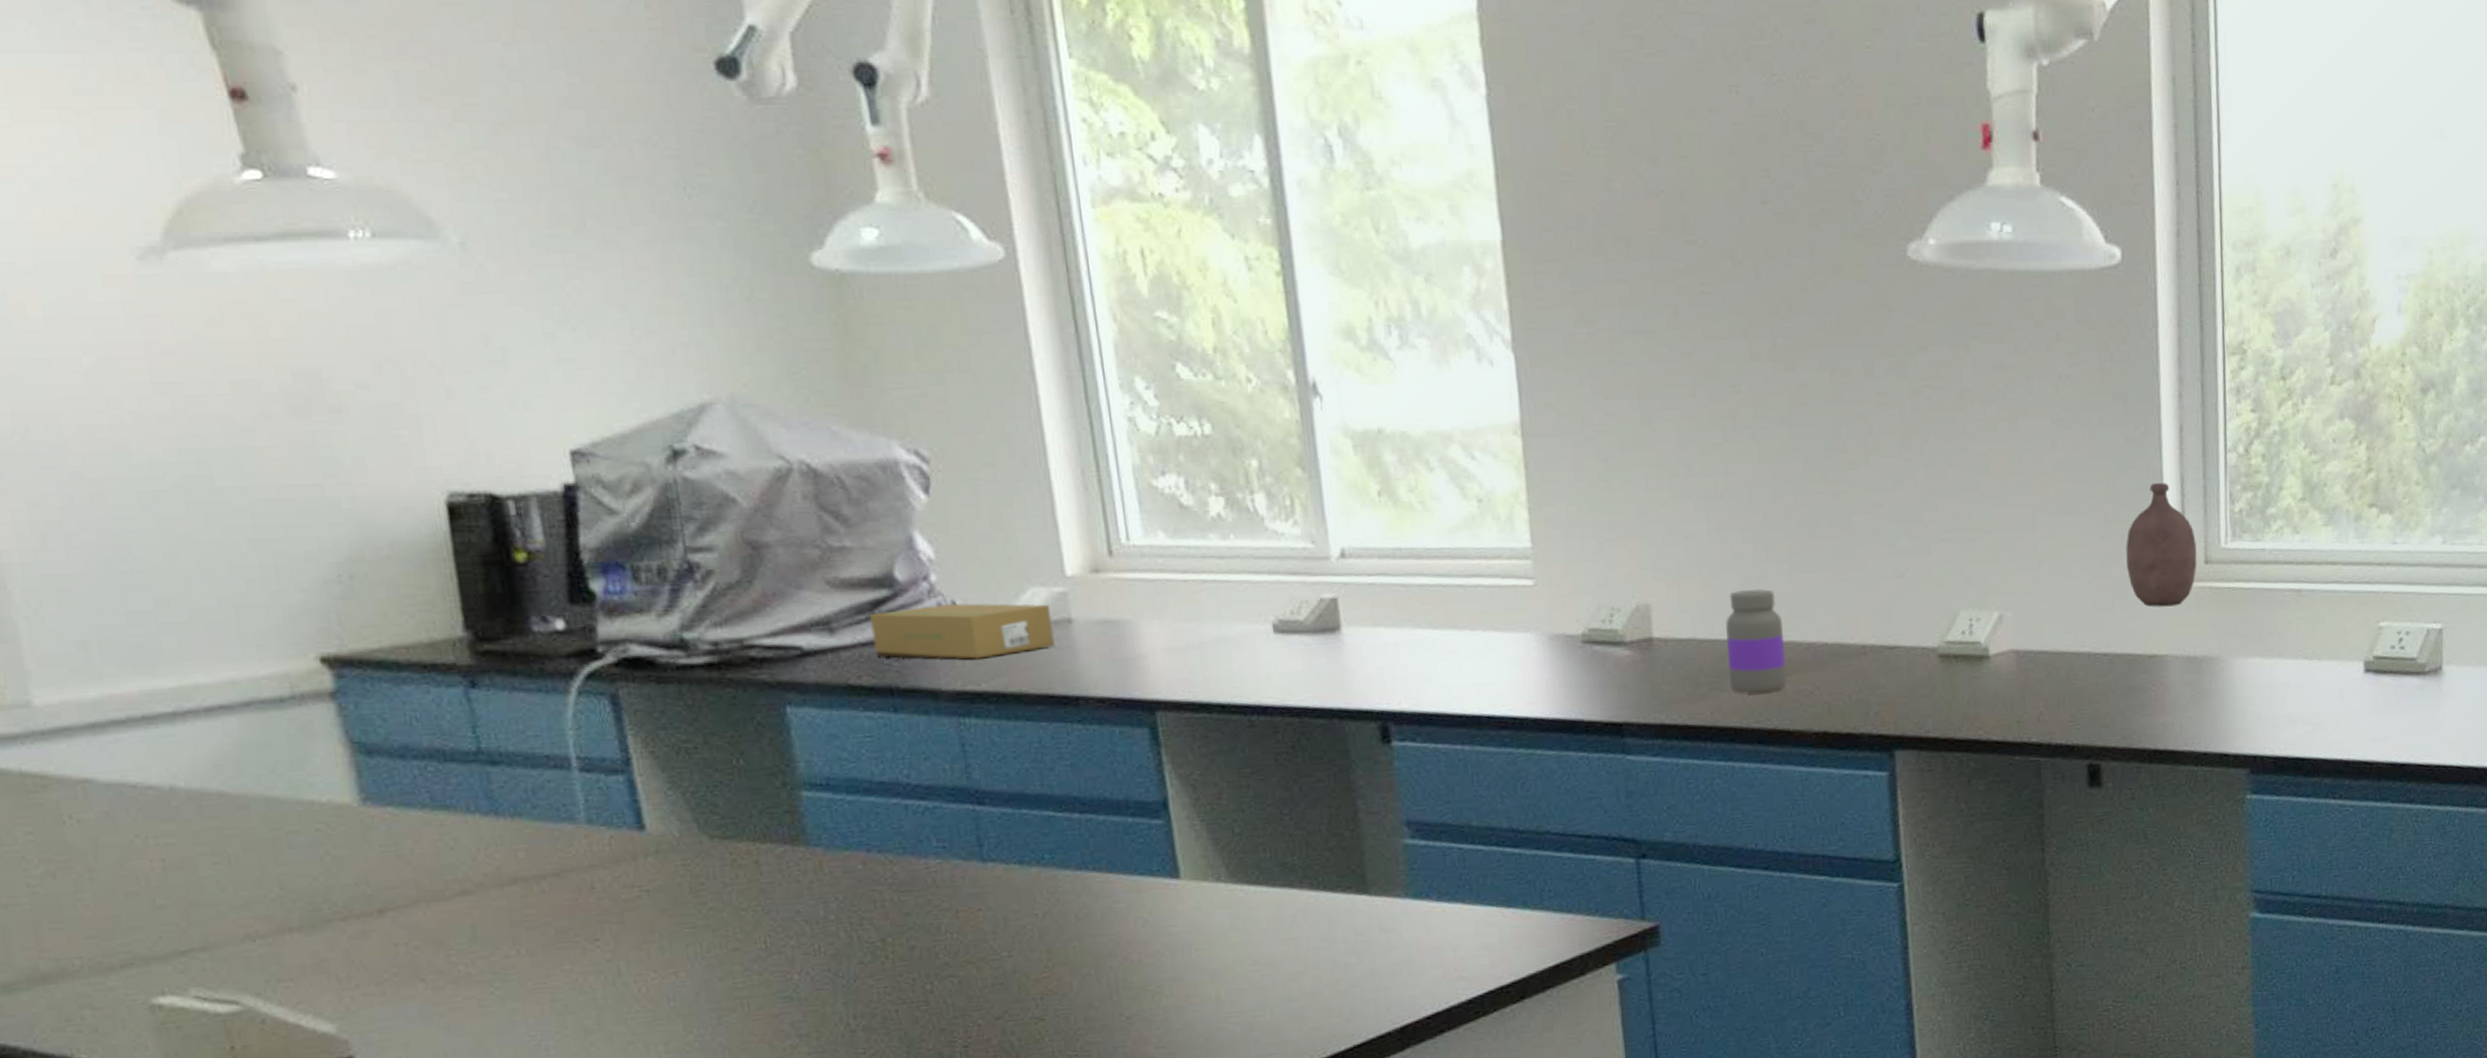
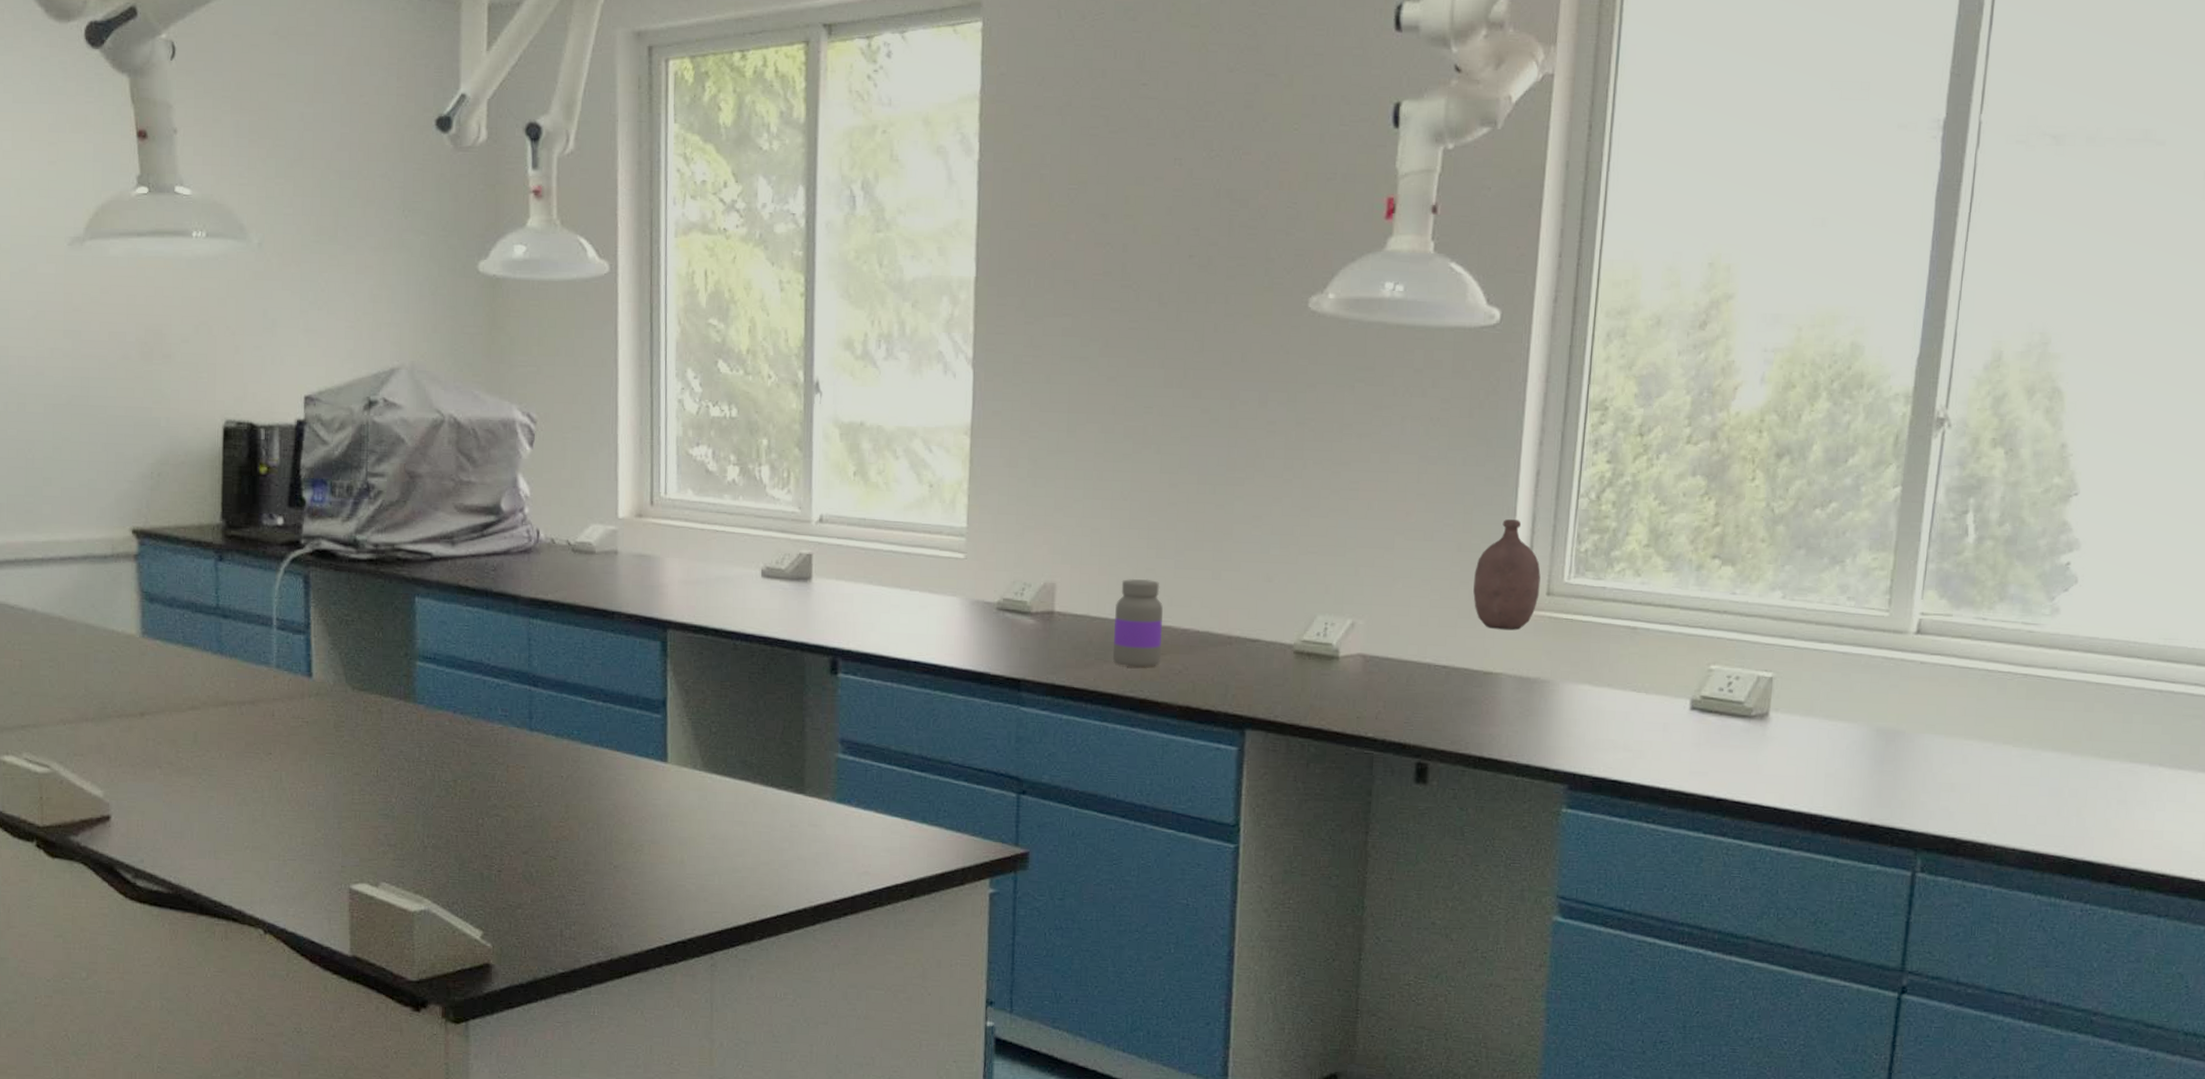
box: present [870,603,1055,660] -> none [479,531,604,575]

